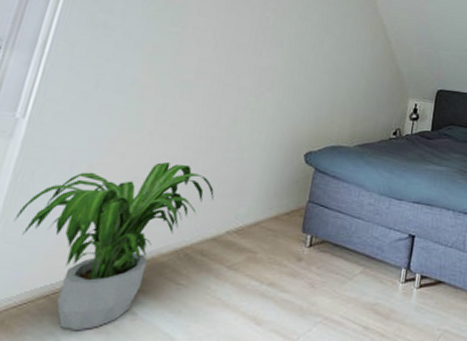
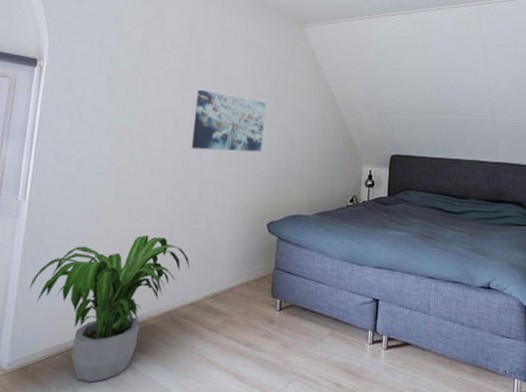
wall art: none [229,11,315,80] -> present [191,89,266,152]

